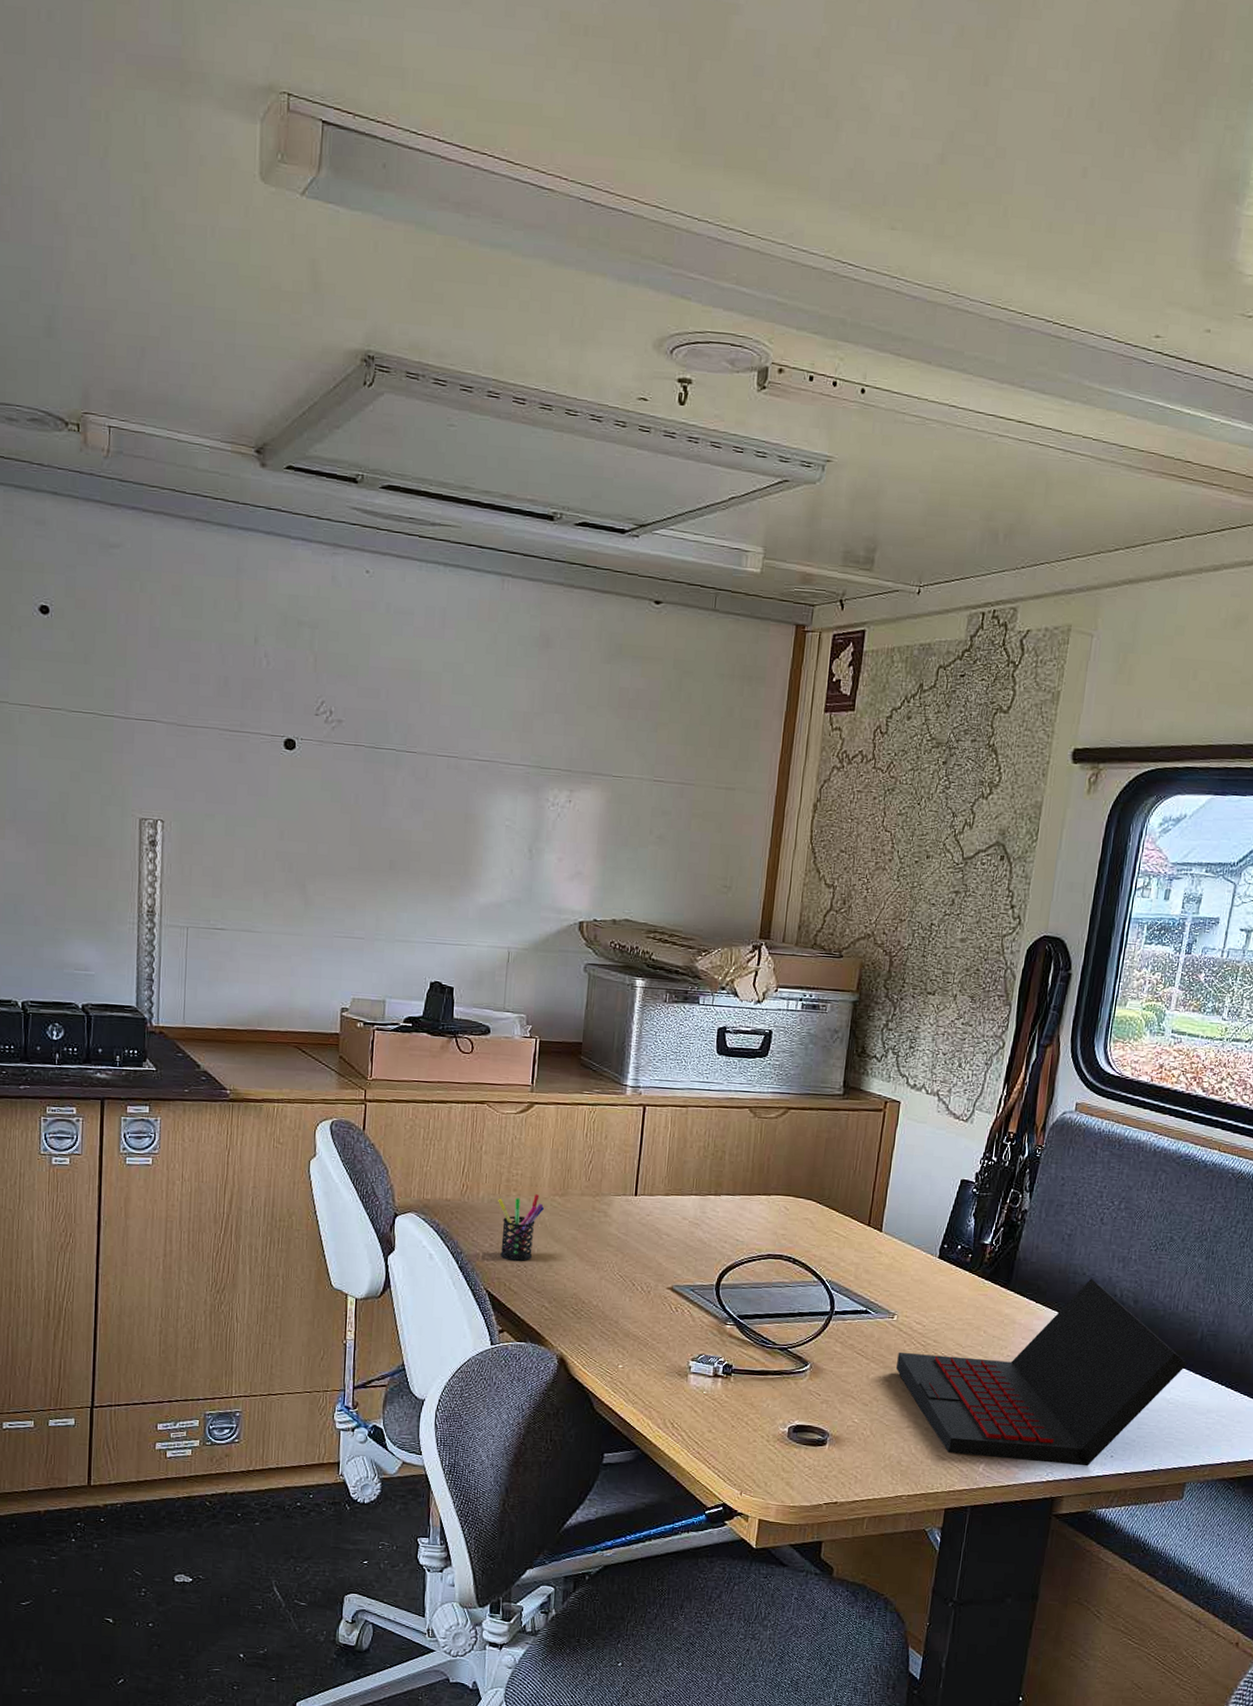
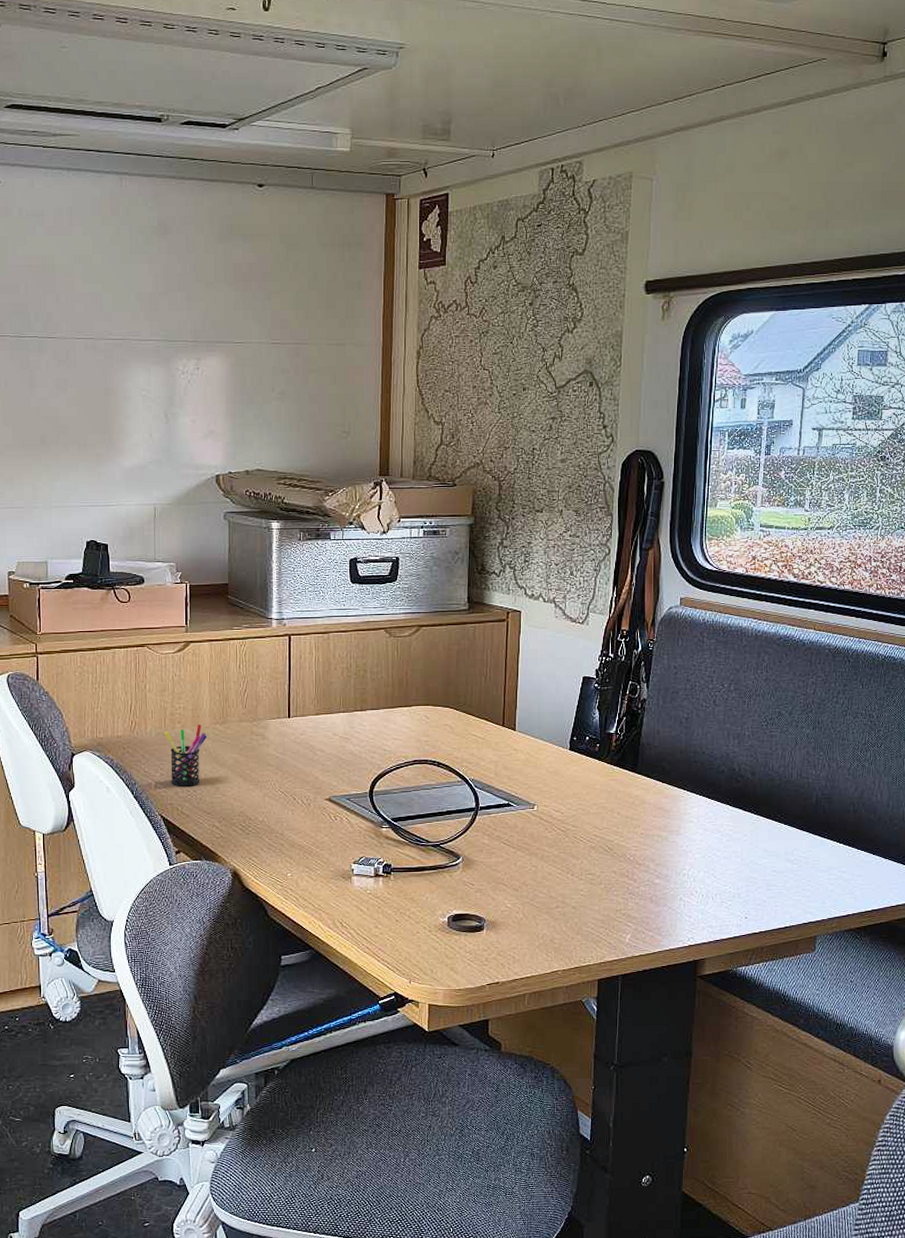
laptop: present [896,1278,1188,1466] -> none [541,756,806,929]

